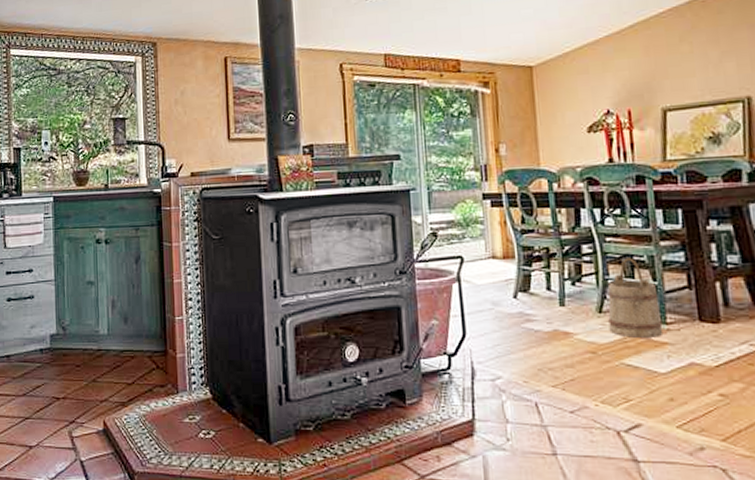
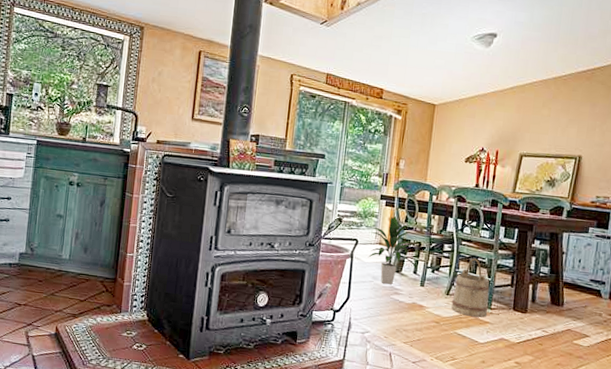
indoor plant: none [477,217,553,309] -> present [368,215,419,284]

